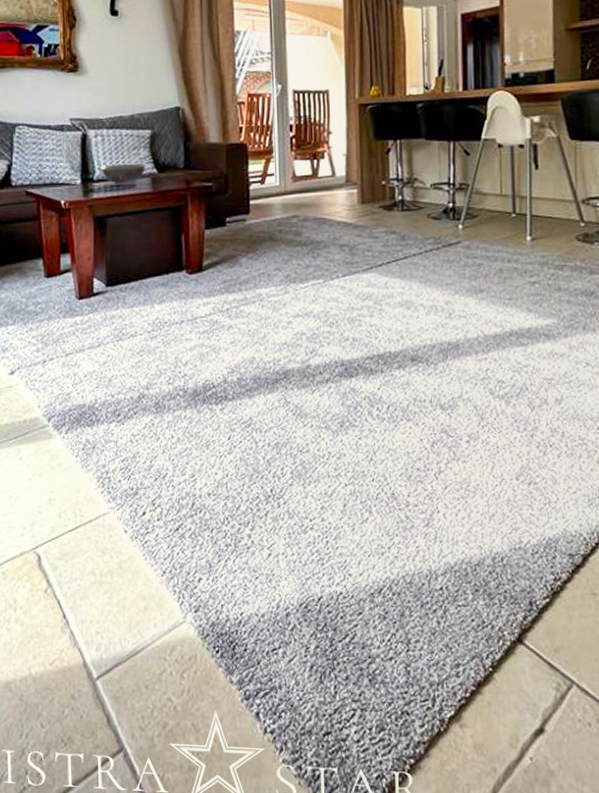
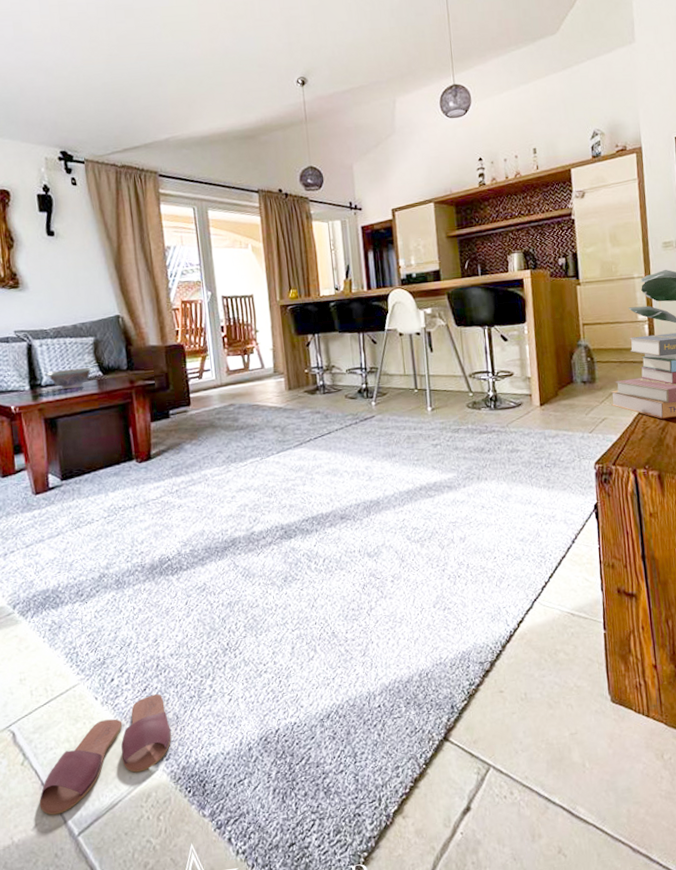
slippers: none [59,536,202,652] -> present [39,694,172,815]

